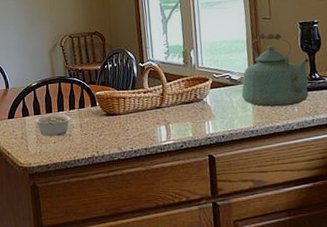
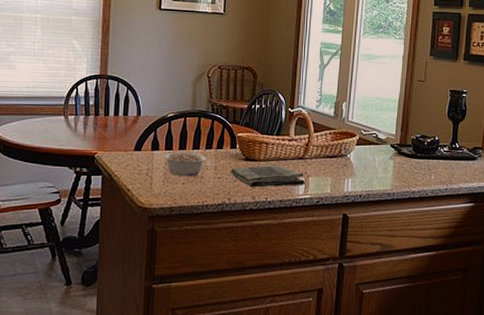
dish towel: none [95,116,166,140] -> present [231,165,305,188]
kettle: present [241,33,310,107] -> none [385,95,453,172]

